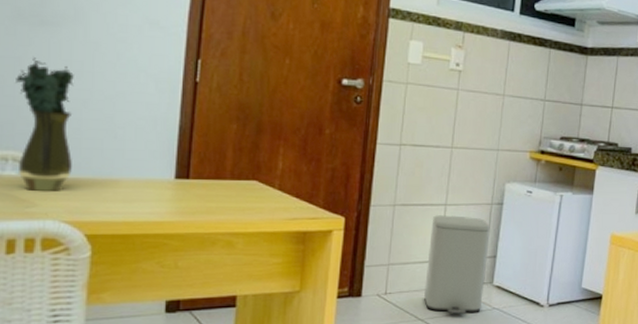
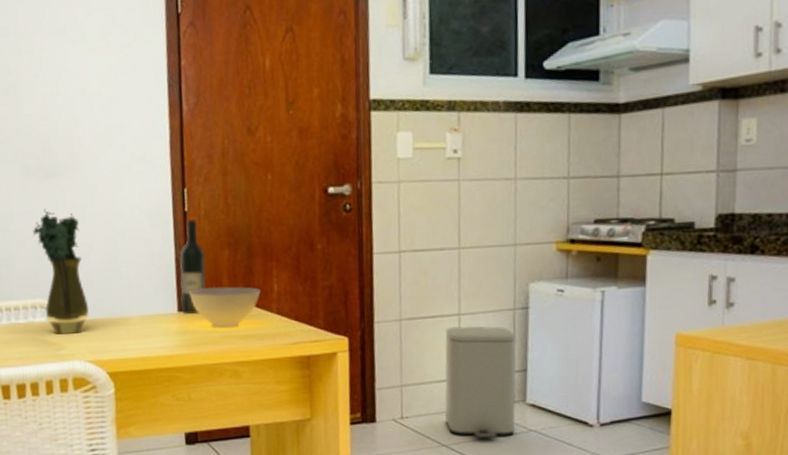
wine bottle: none [180,90,212,183] -> present [179,220,206,315]
bowl: none [189,158,266,200] -> present [188,286,262,329]

